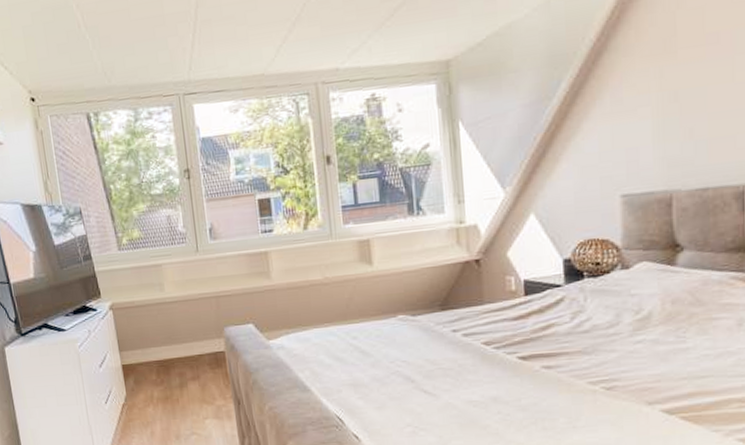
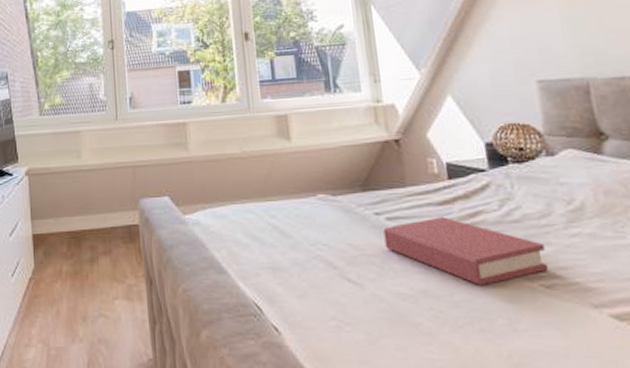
hardback book: none [459,330,610,390] -> present [383,216,548,285]

